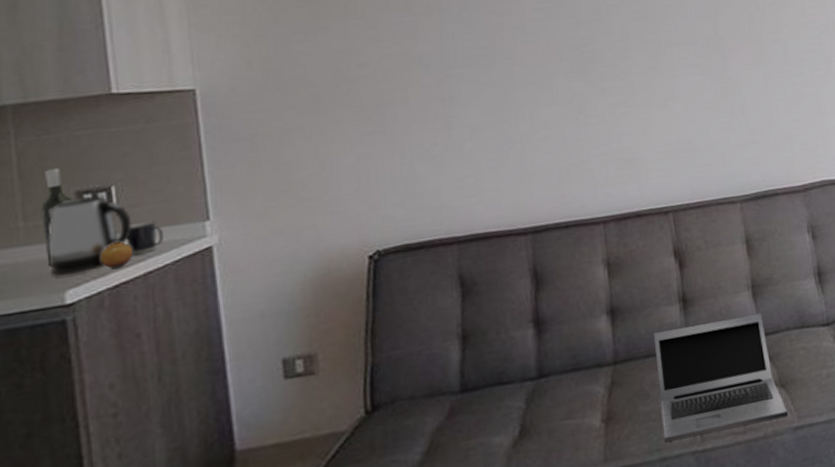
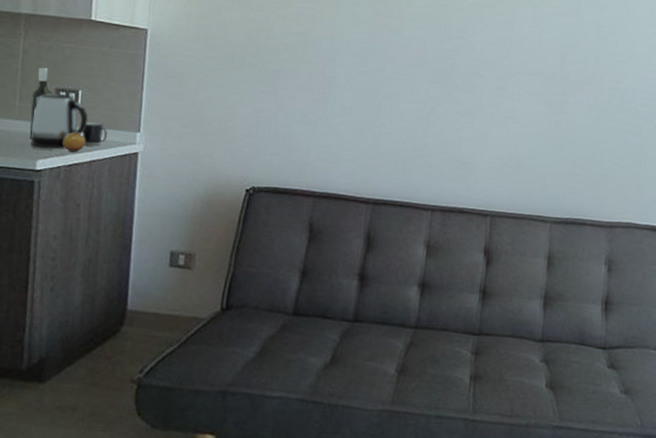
laptop: present [654,313,788,443] -> none [442,313,551,415]

